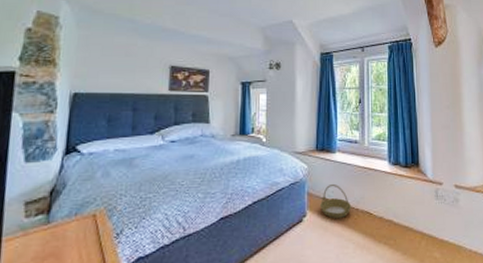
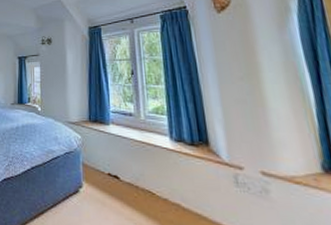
basket: present [320,183,352,219] -> none [96,156,131,195]

